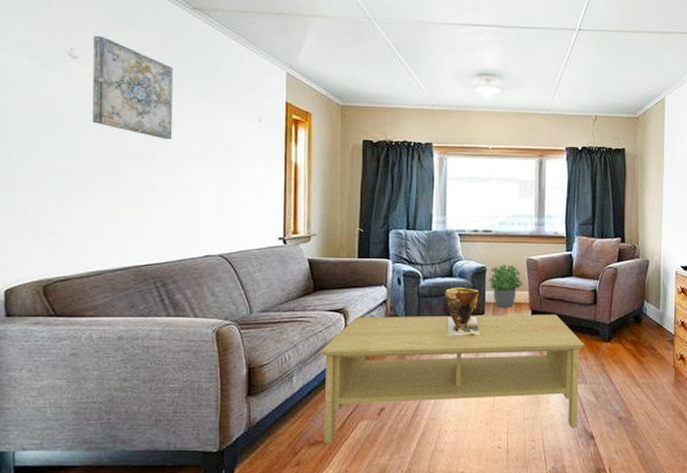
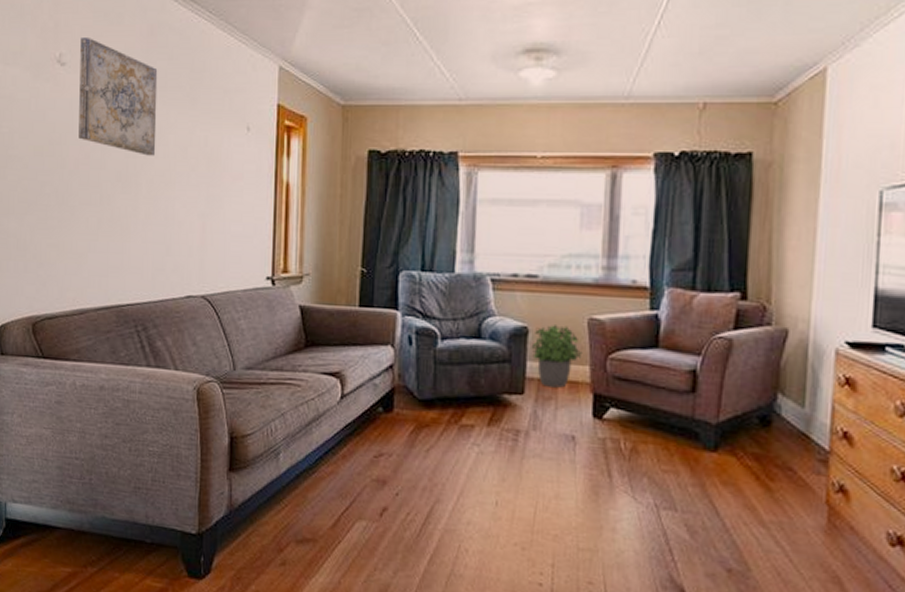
coffee table: present [320,314,585,444] -> none [311,384,676,574]
clay pot: present [445,288,480,336] -> none [470,354,518,424]

